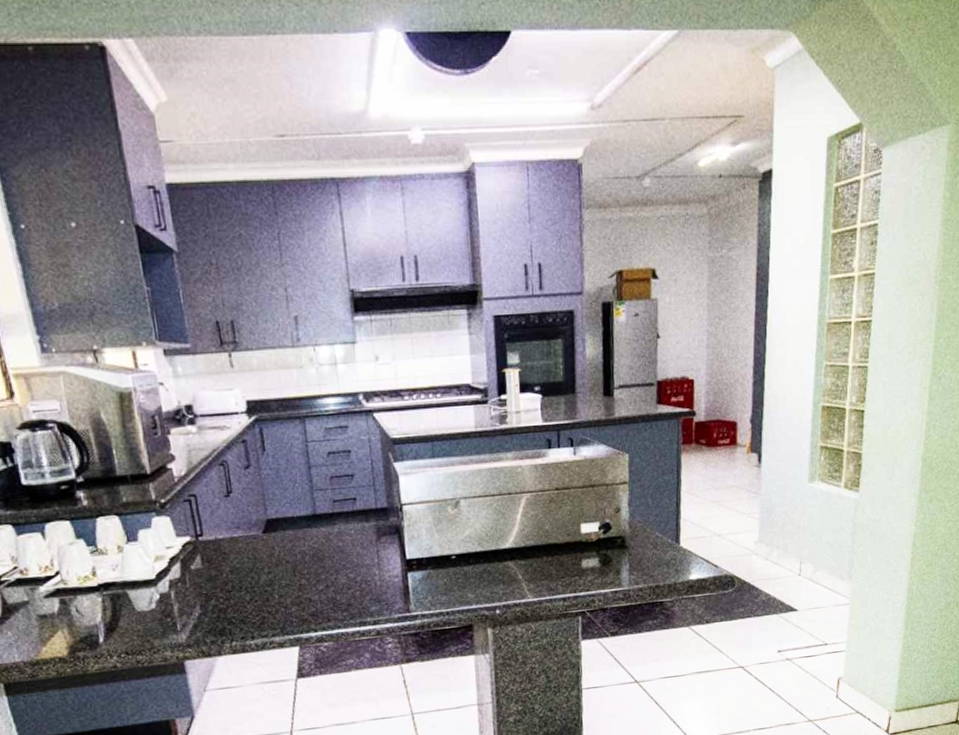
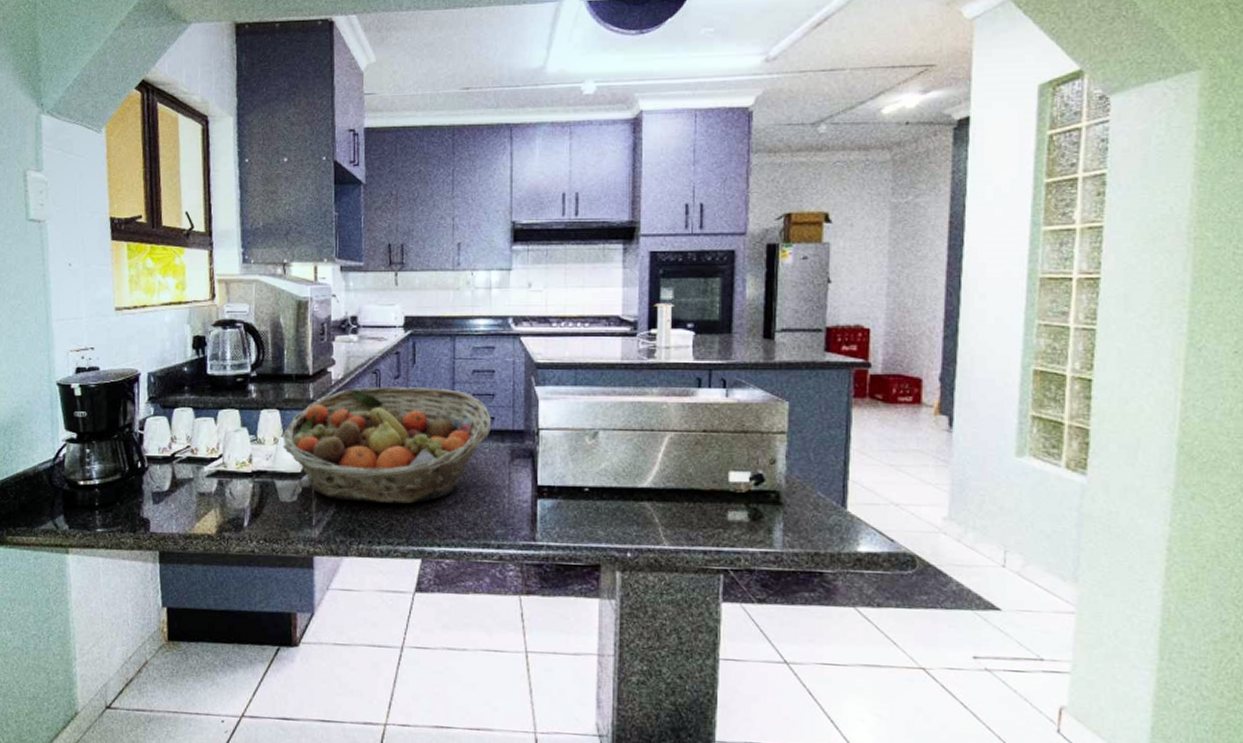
fruit basket: none [127,473,354,601] -> present [282,386,491,504]

